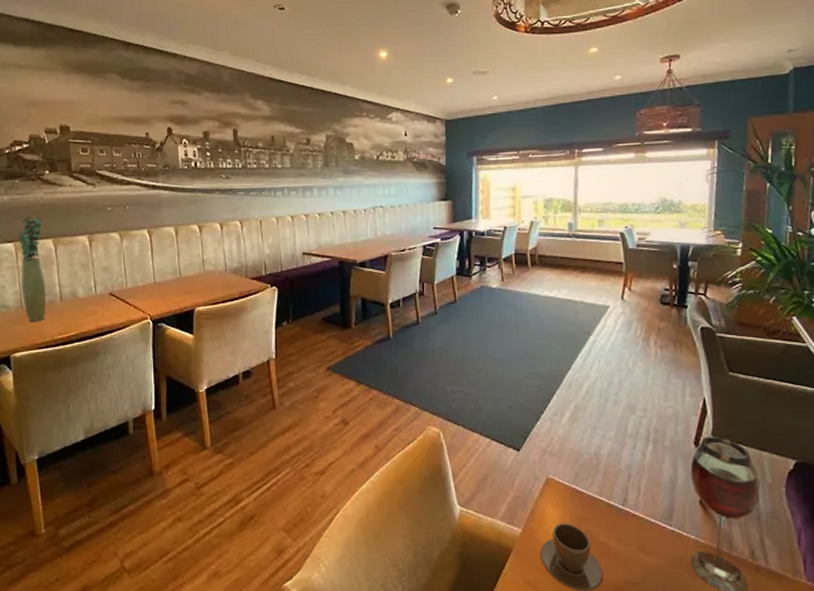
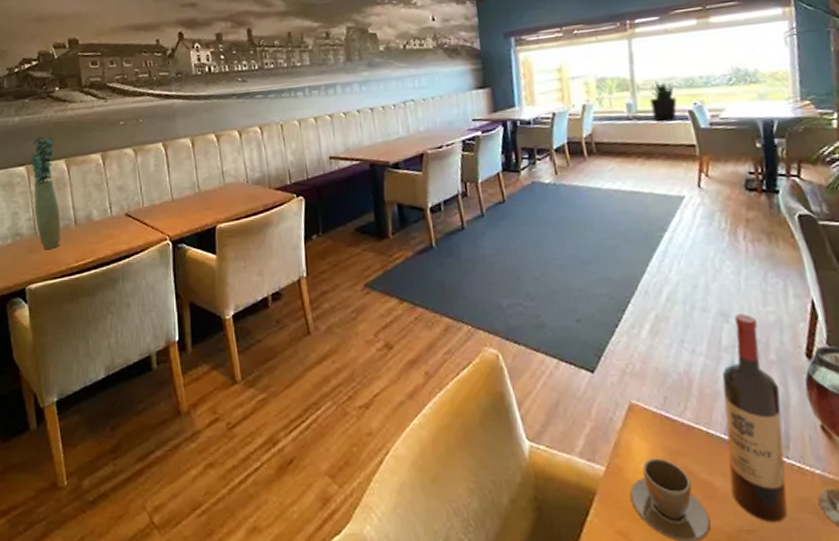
planter: none [589,204,611,241] -> present [650,80,677,122]
wine bottle: none [622,407,670,577] -> present [722,314,788,523]

